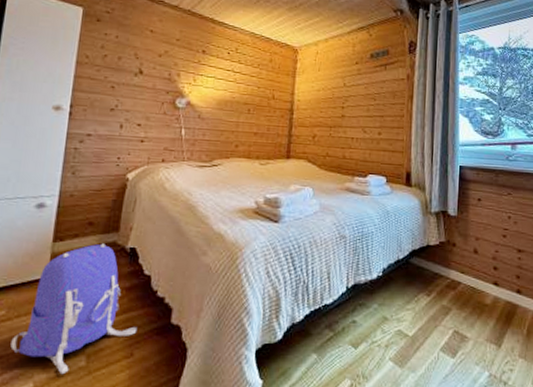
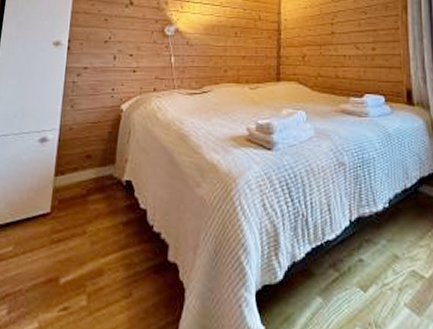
backpack: present [10,243,138,375] -> none [17,176,135,315]

